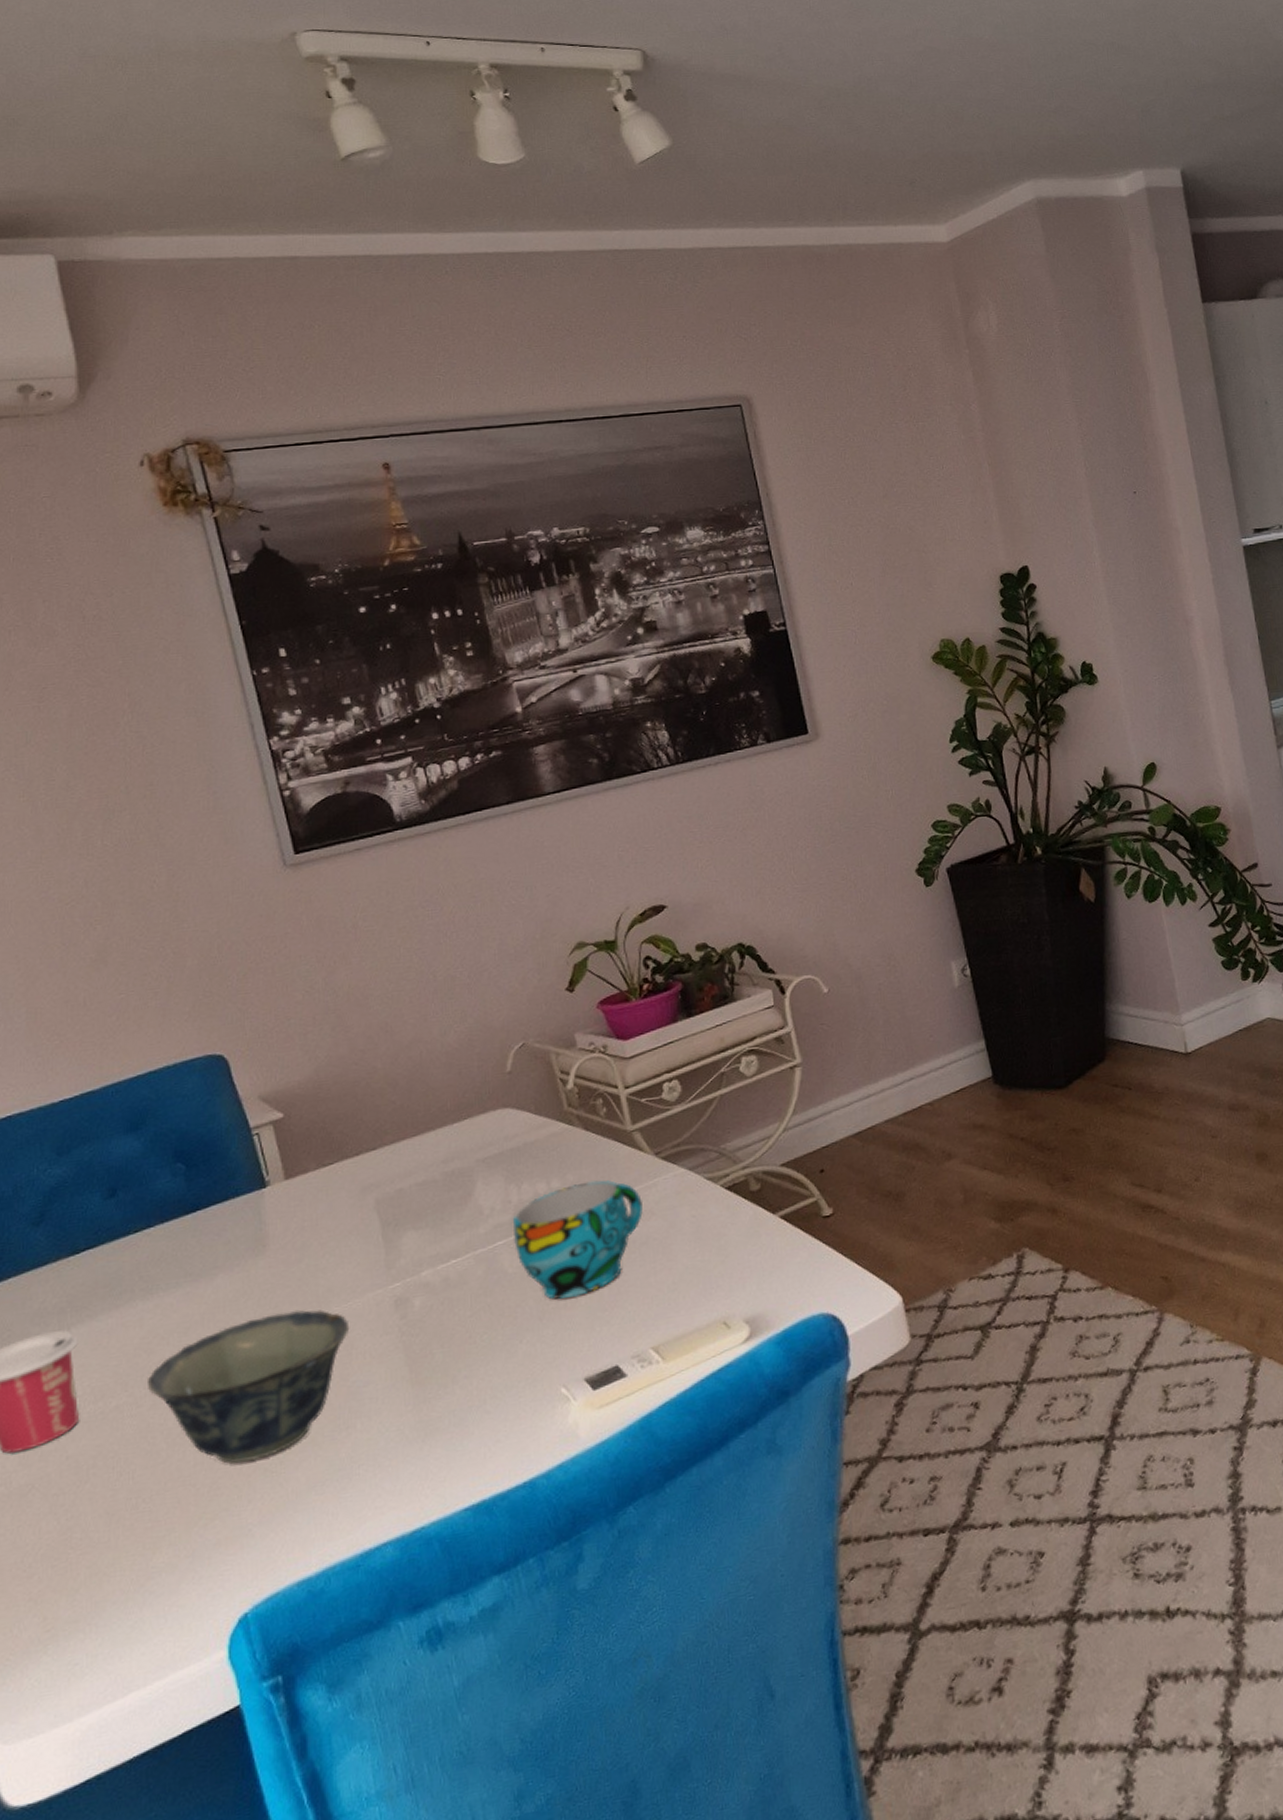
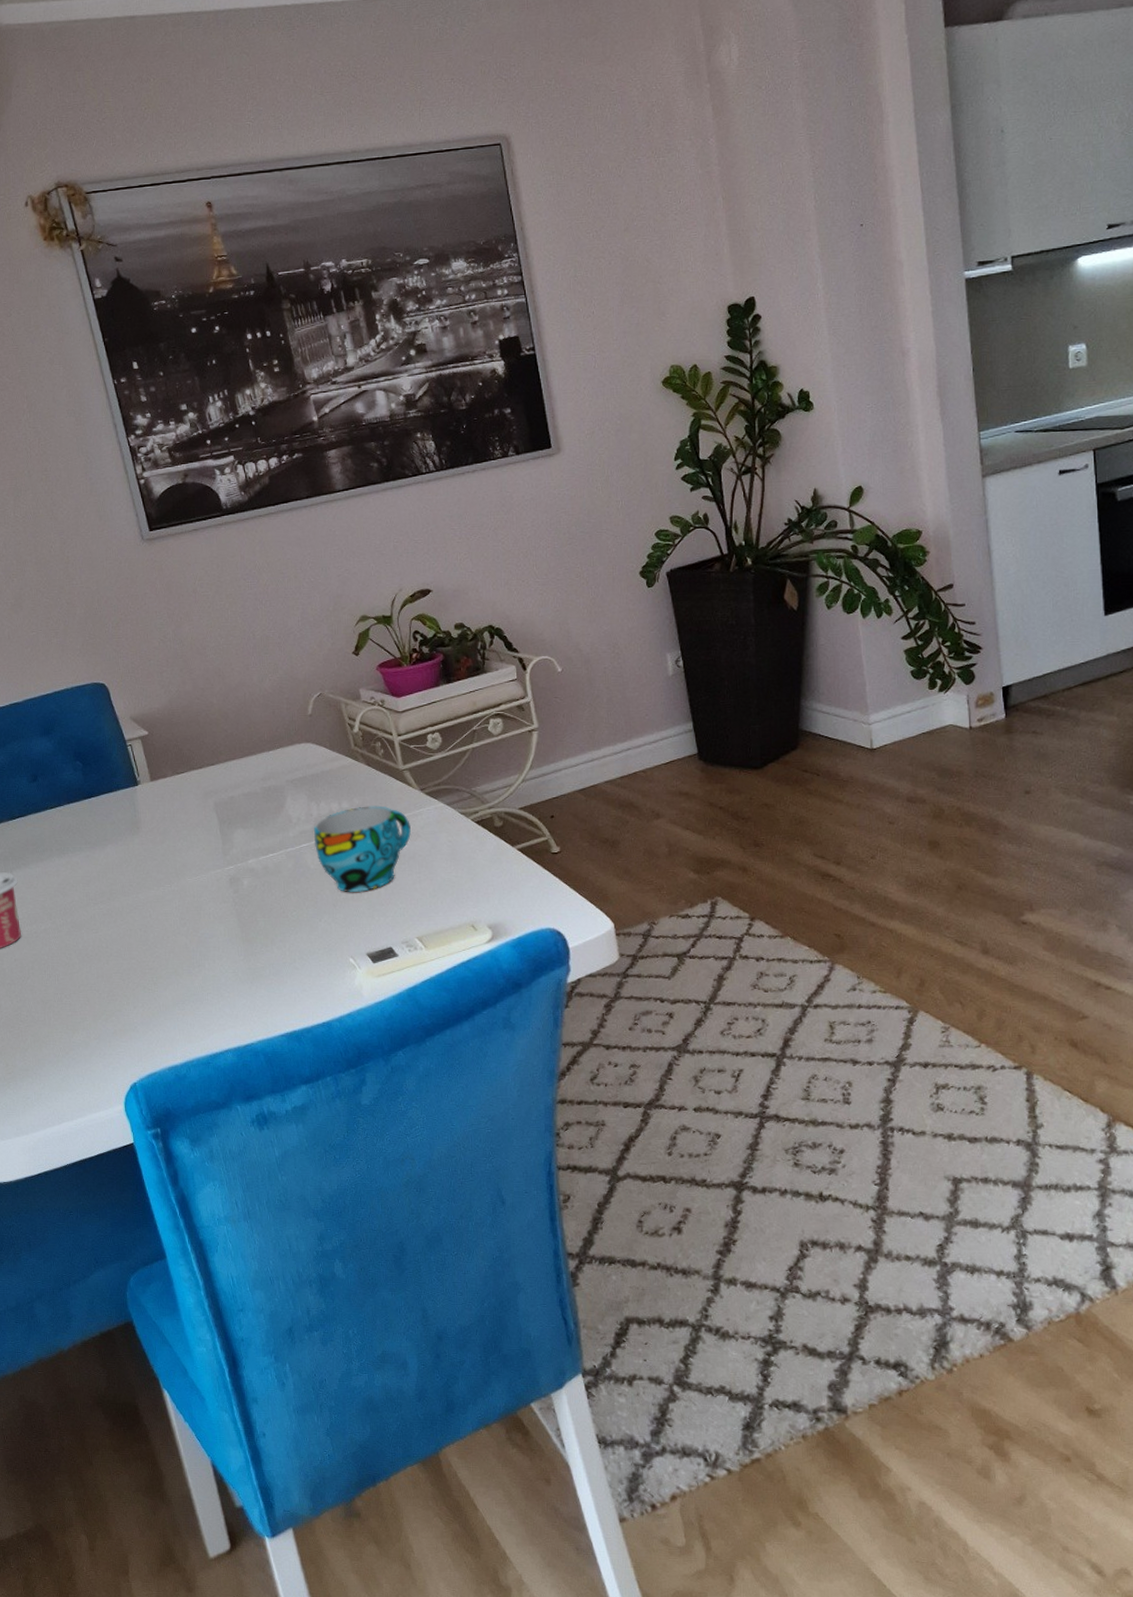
bowl: present [148,1309,350,1464] -> none [64,877,199,980]

